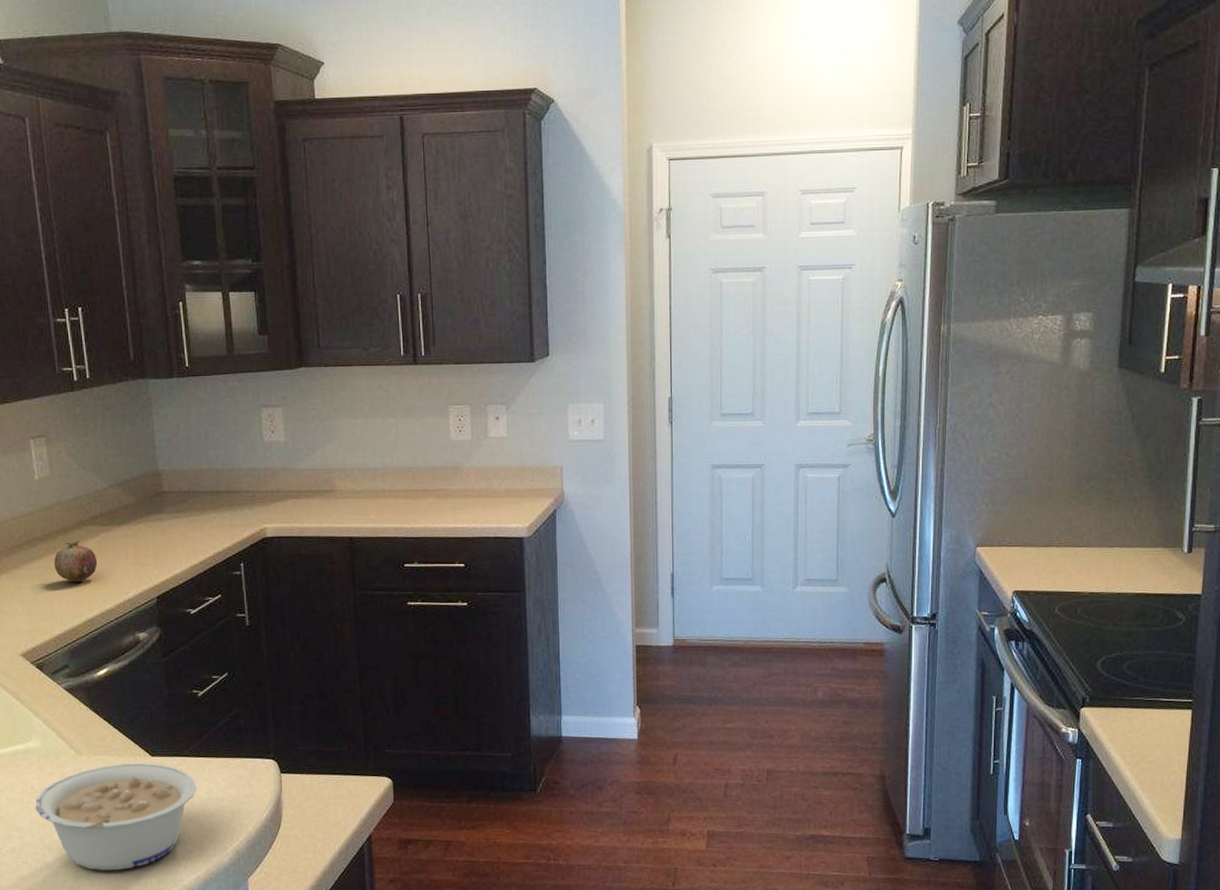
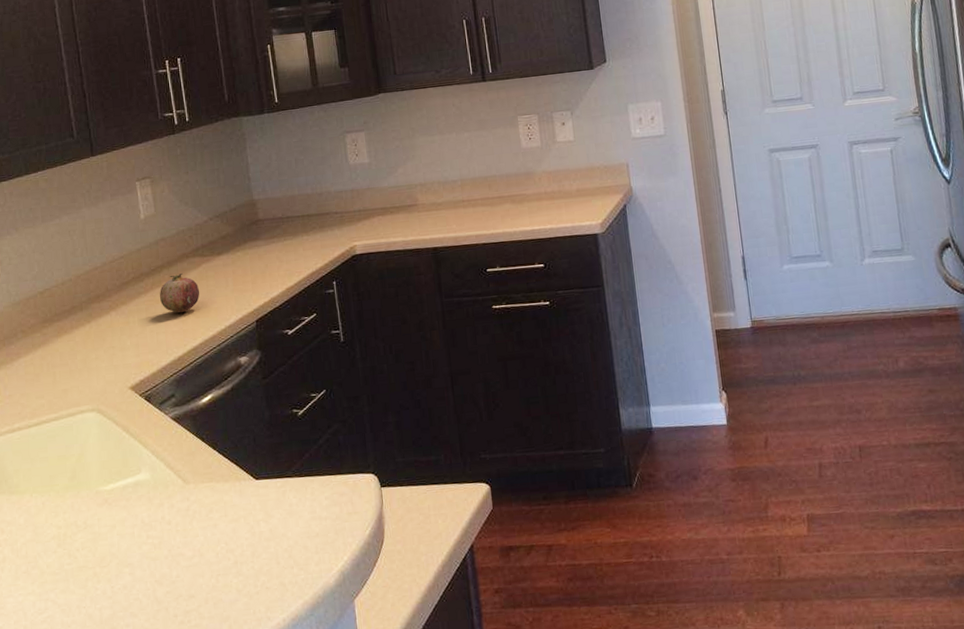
legume: present [35,763,197,870] -> none [145,487,300,602]

